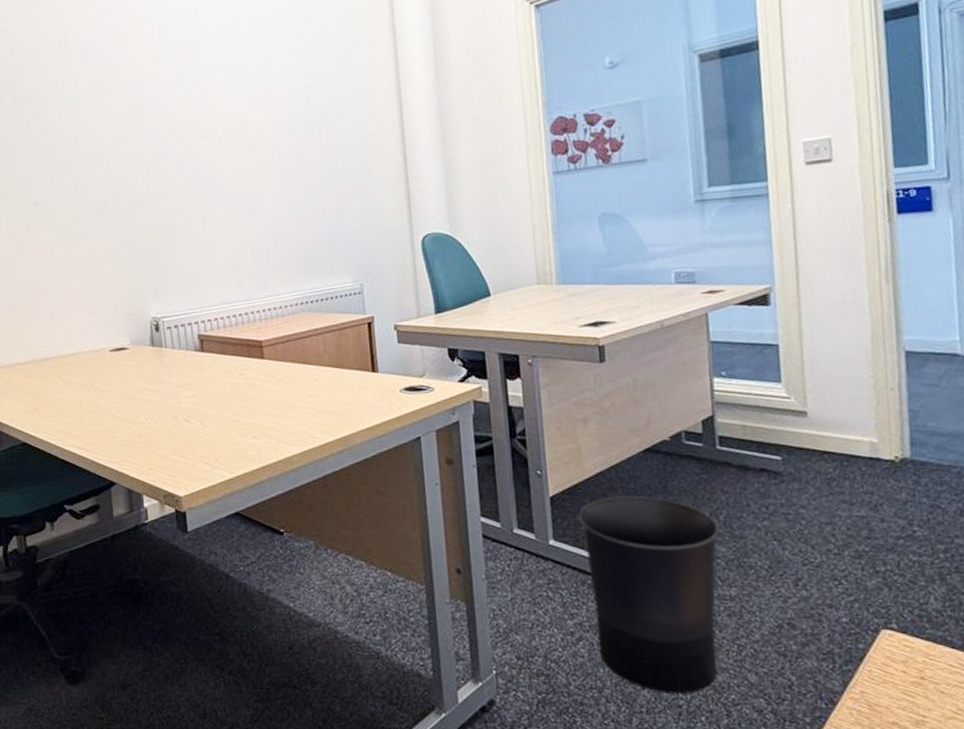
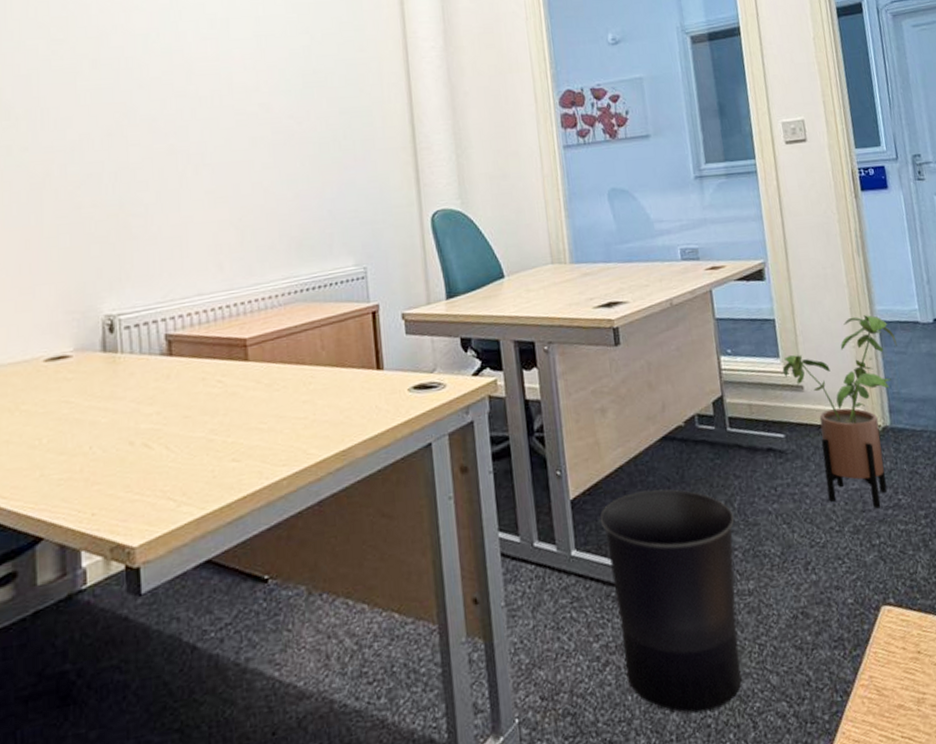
house plant: none [783,344,928,537] -> present [782,315,898,509]

